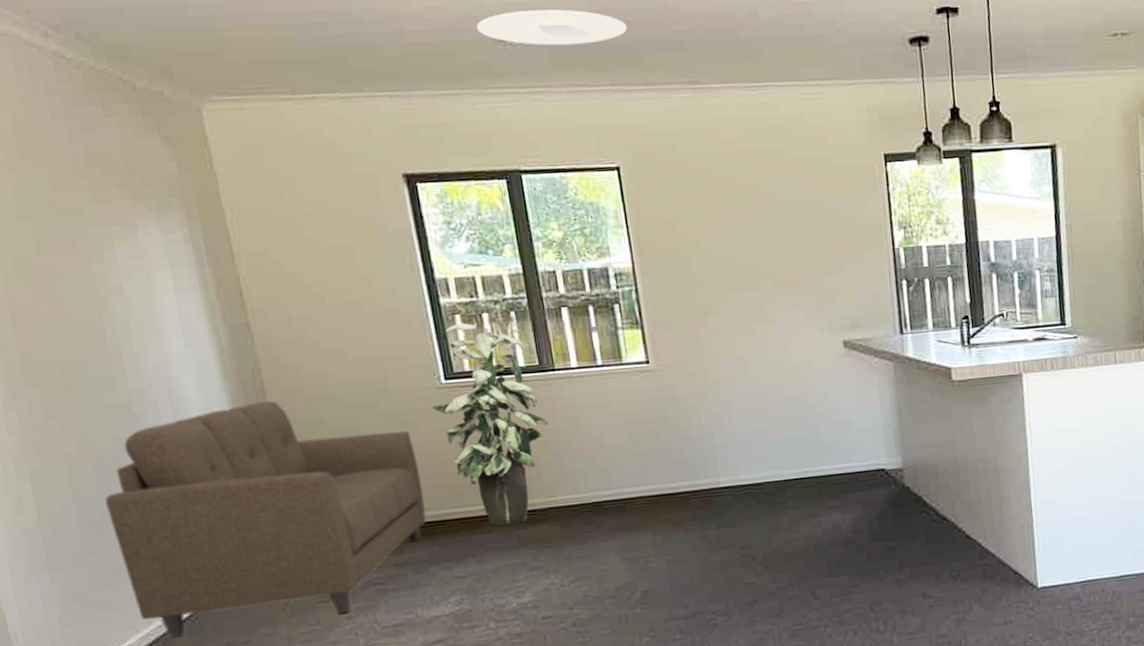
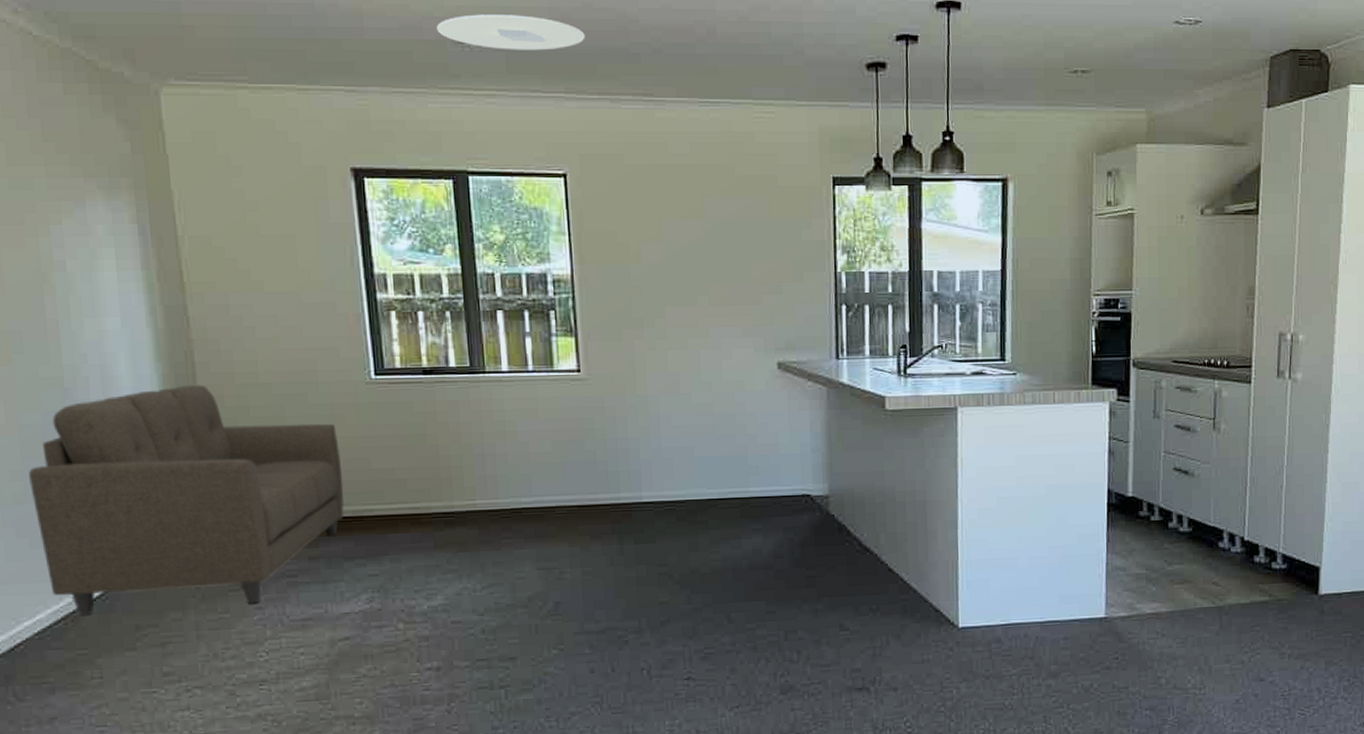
indoor plant: present [430,323,549,525] -> none [358,320,474,525]

